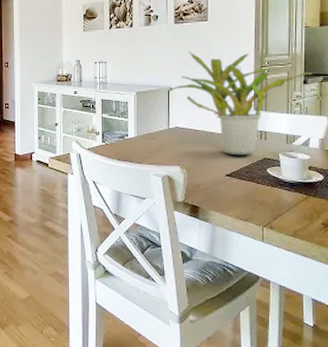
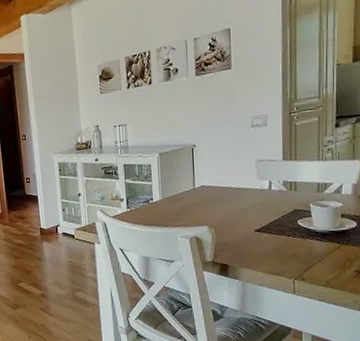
potted plant: present [167,51,312,155] -> none [191,100,344,210]

